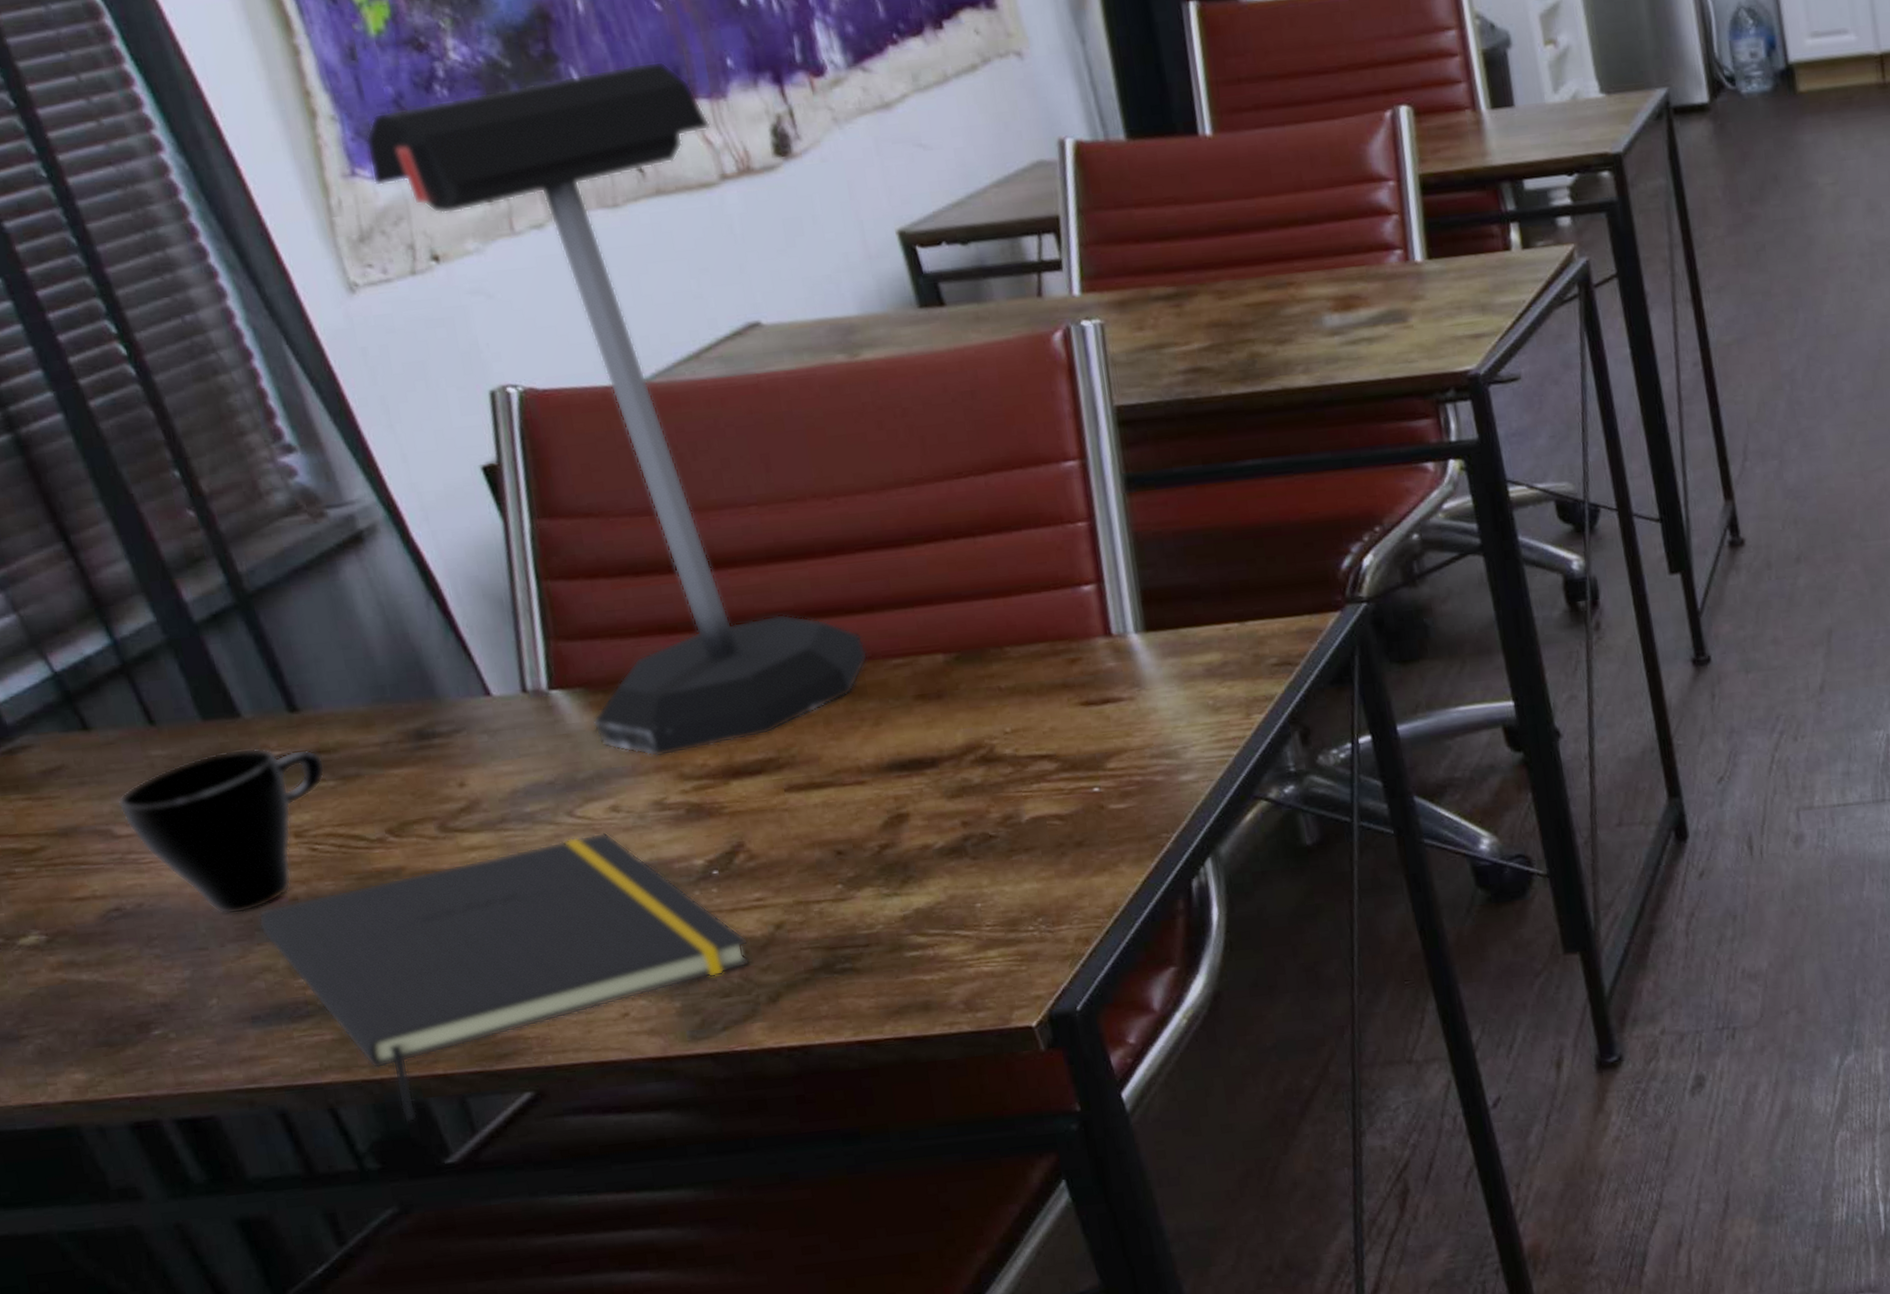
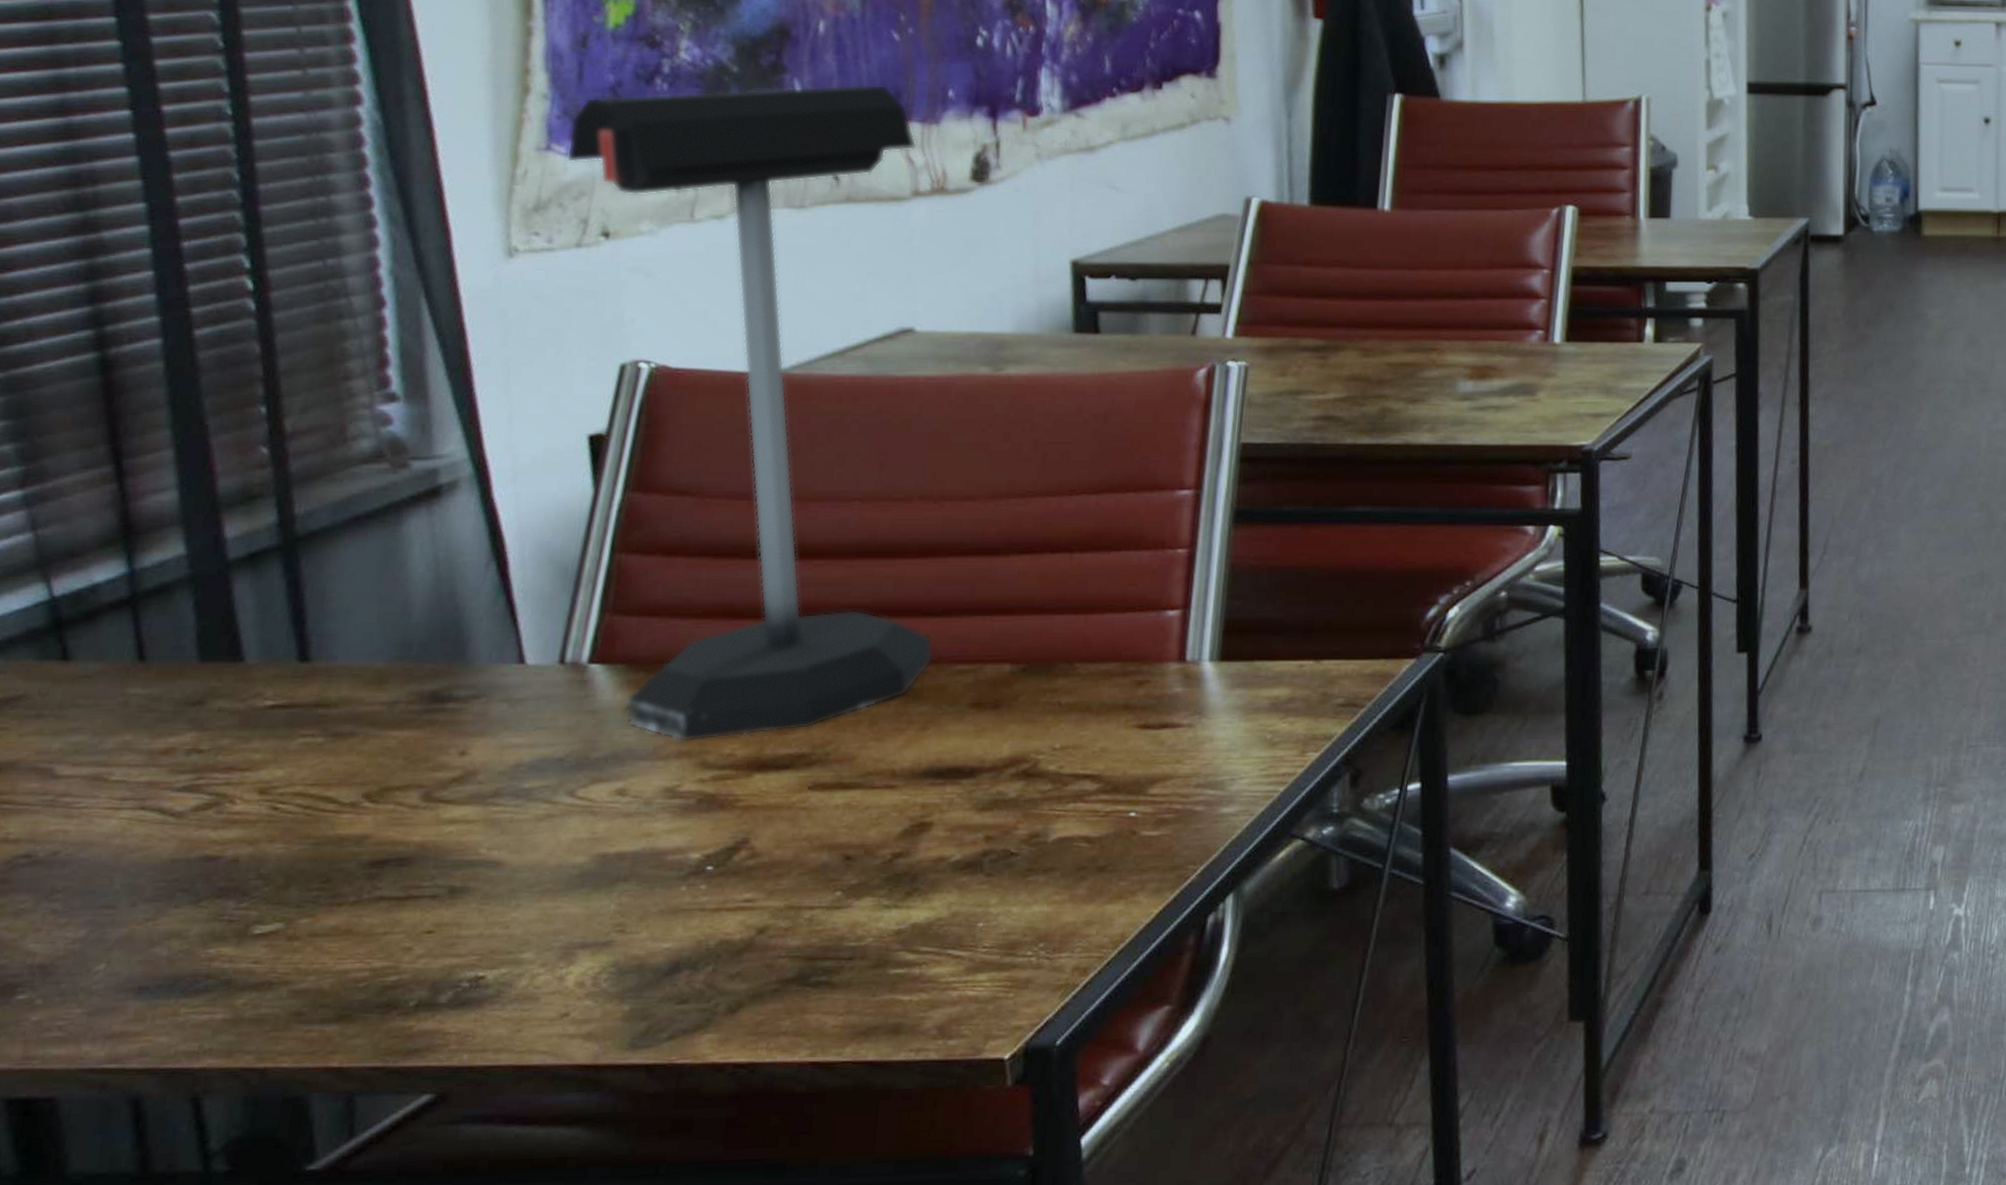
cup: present [117,747,326,915] -> none [70,695,319,872]
notepad: present [258,832,750,1123] -> none [183,816,723,1120]

